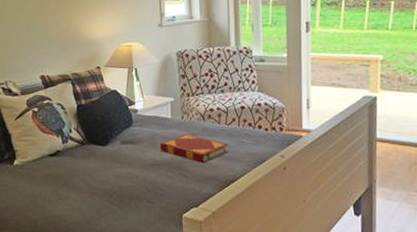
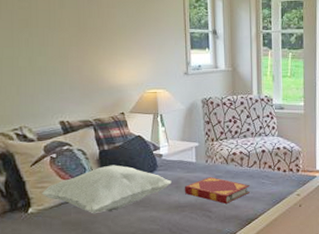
cushion: none [25,119,147,168] -> present [41,165,172,213]

